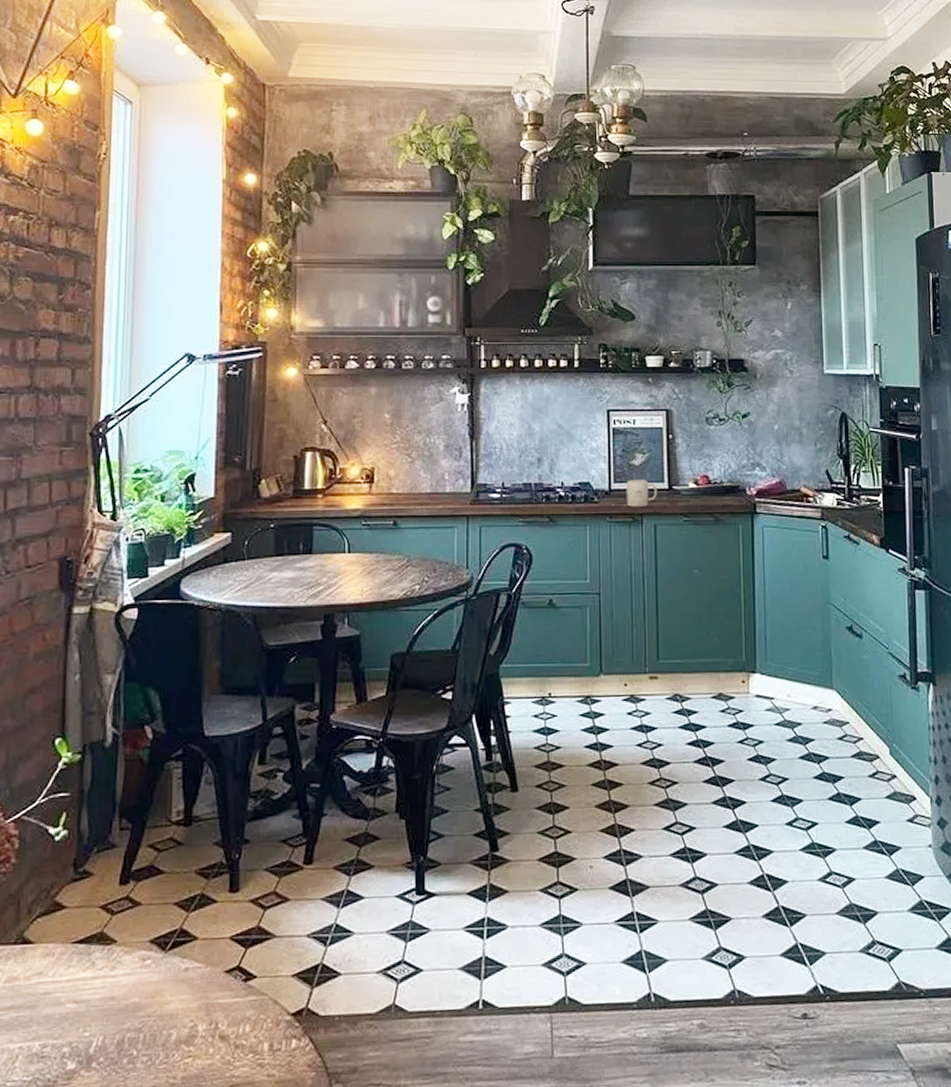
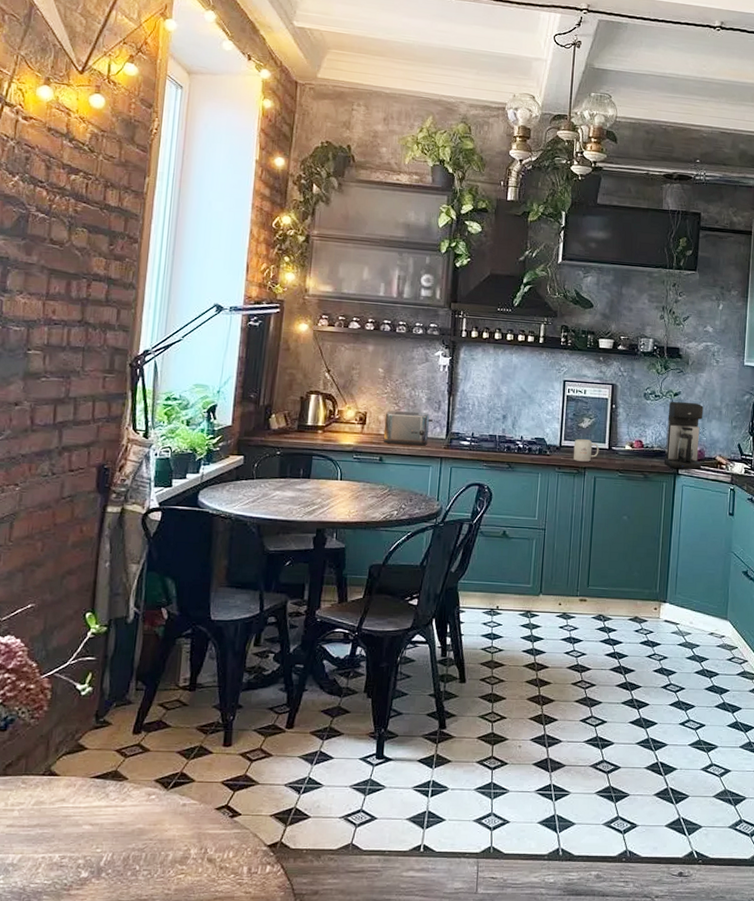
toaster: none [396,463,454,504] -> present [383,410,433,446]
coffee maker: none [737,424,783,507] -> present [664,401,704,470]

